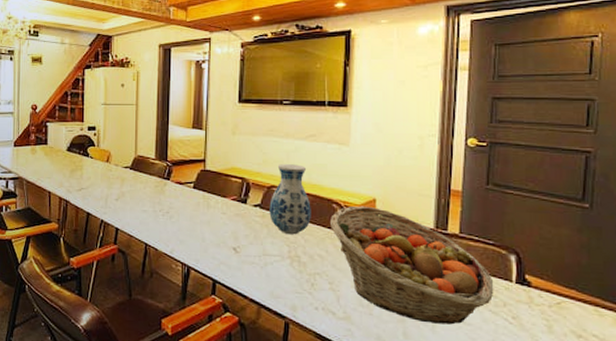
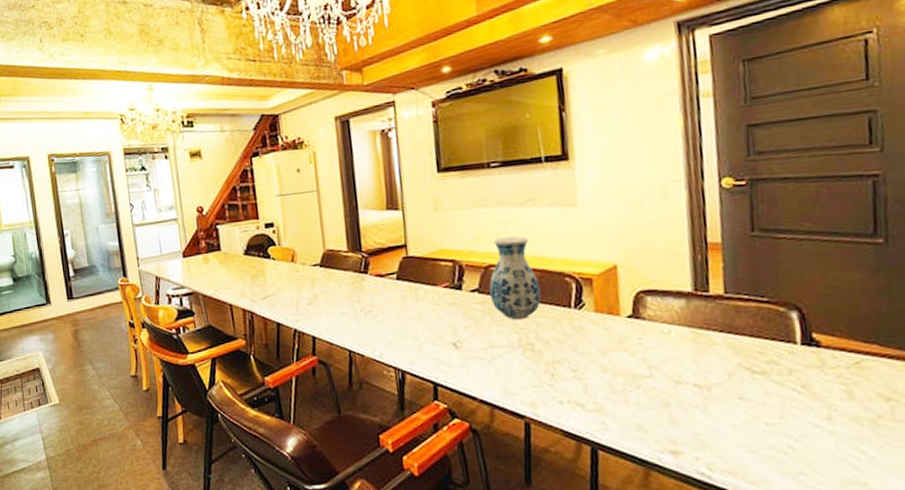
fruit basket: present [331,206,494,325] -> none [564,274,775,404]

